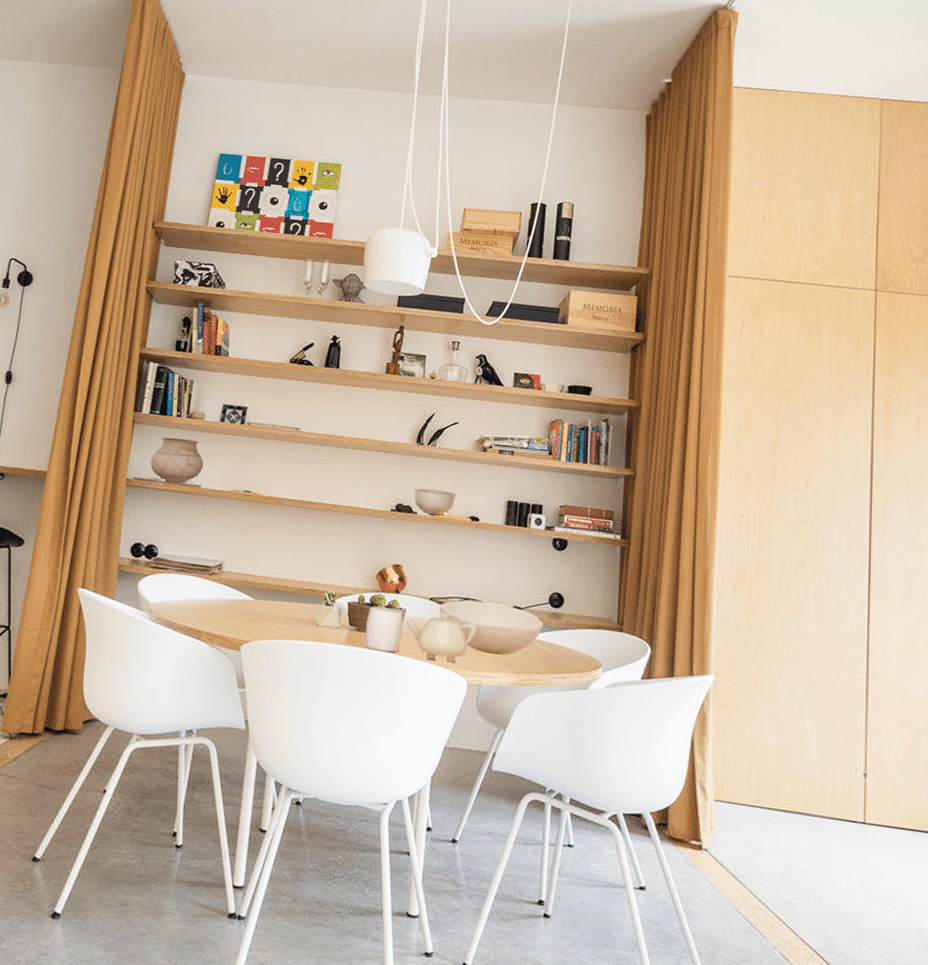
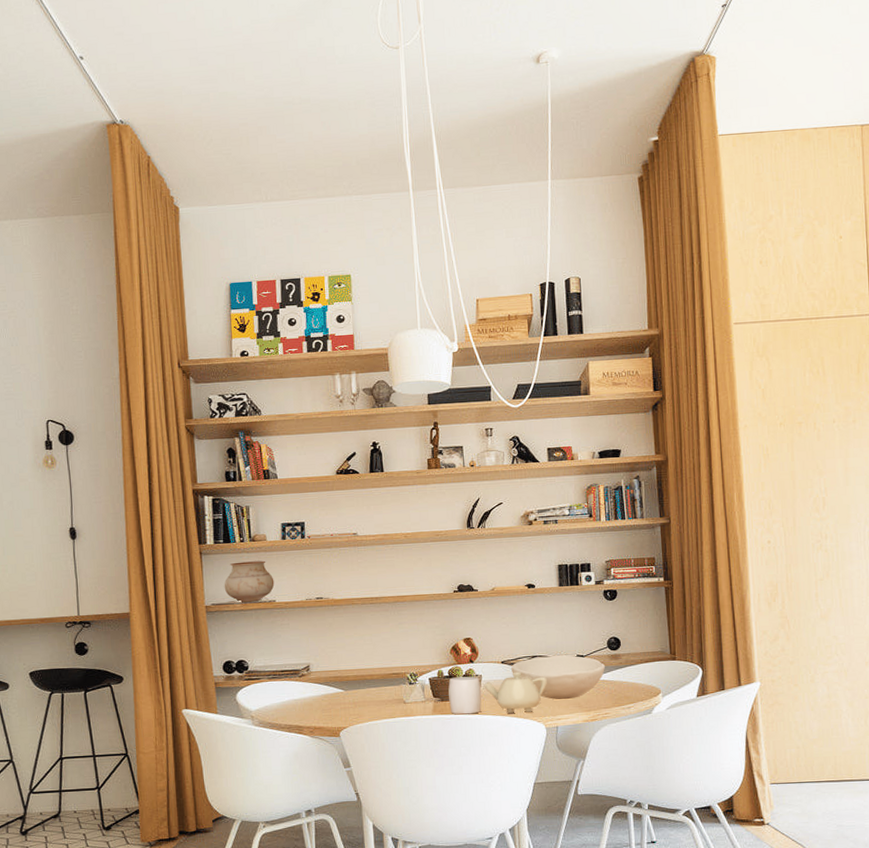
bowl: present [414,488,457,516] -> none [472,566,511,590]

